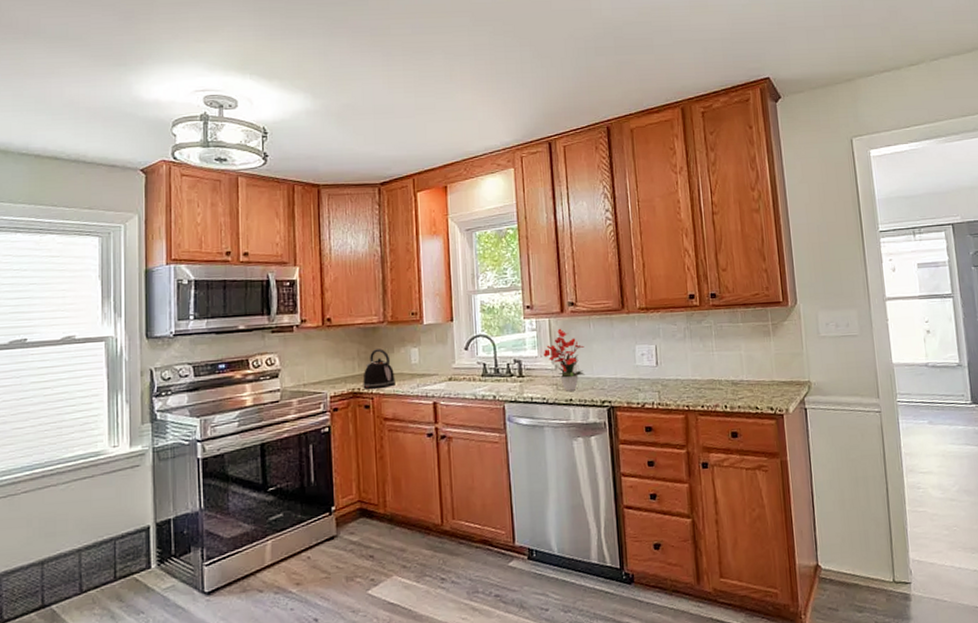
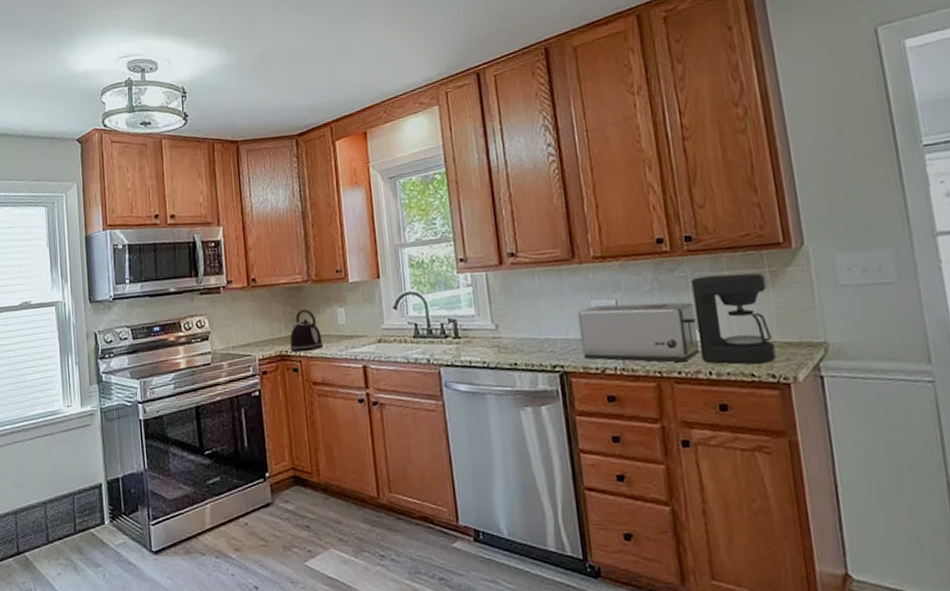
potted flower: present [543,328,585,391] -> none [481,283,531,354]
toaster: none [624,348,719,398] -> present [577,302,700,363]
coffee maker: none [714,325,774,400] -> present [691,273,776,365]

